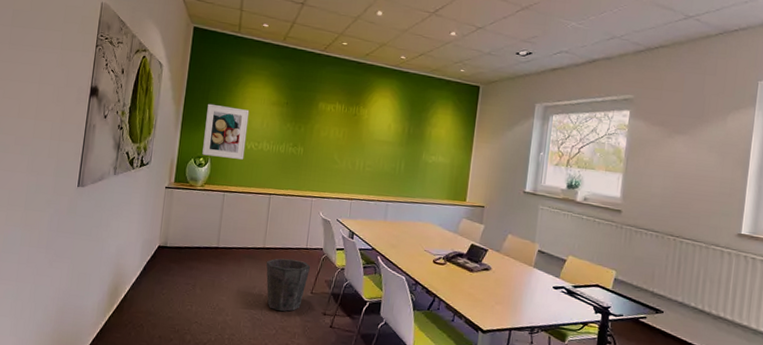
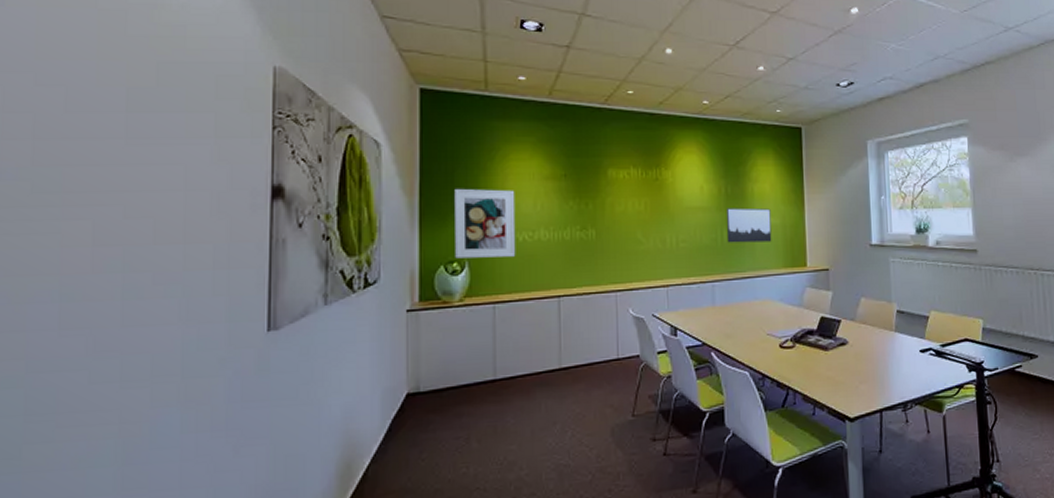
waste bin: present [266,258,311,312] -> none [566,376,628,449]
wall art: none [403,145,443,177] -> present [726,207,772,243]

